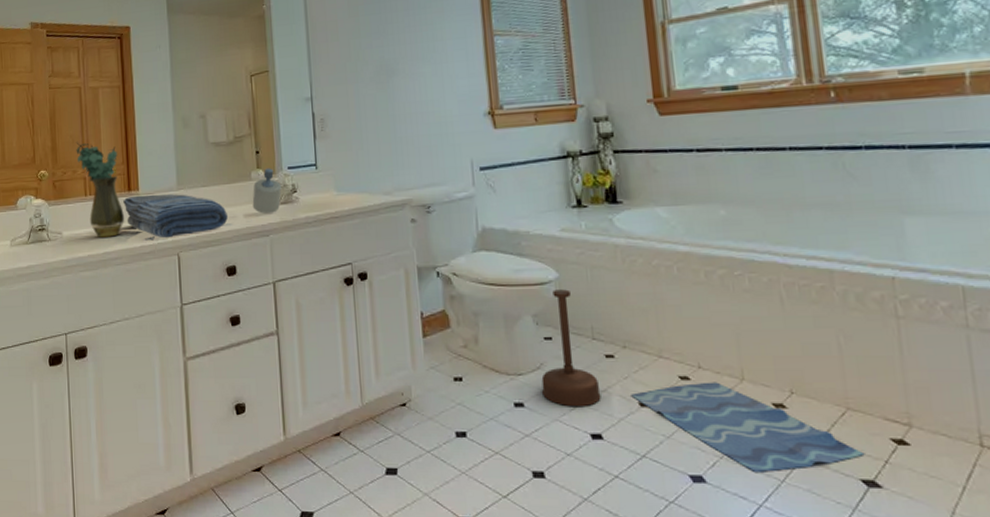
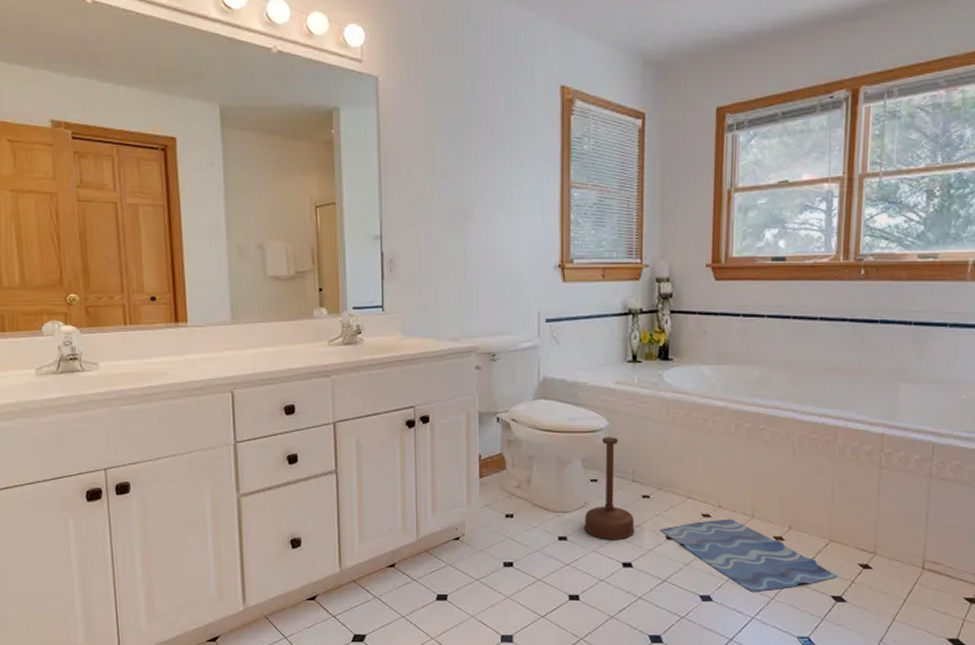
vase: present [76,142,124,238] -> none [112,265,171,370]
towel: present [123,194,228,239] -> none [169,327,287,374]
soap dispenser: present [252,168,282,215] -> none [313,307,345,355]

